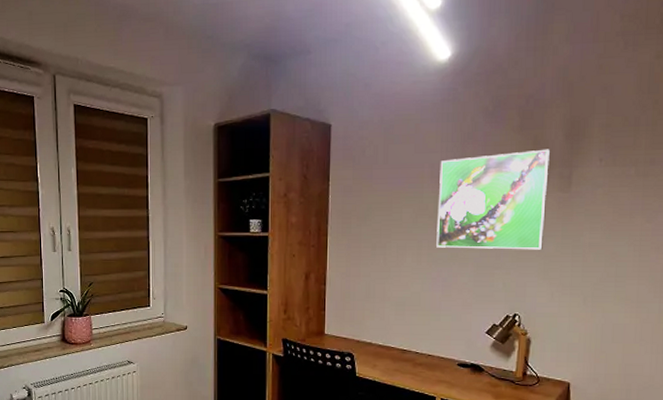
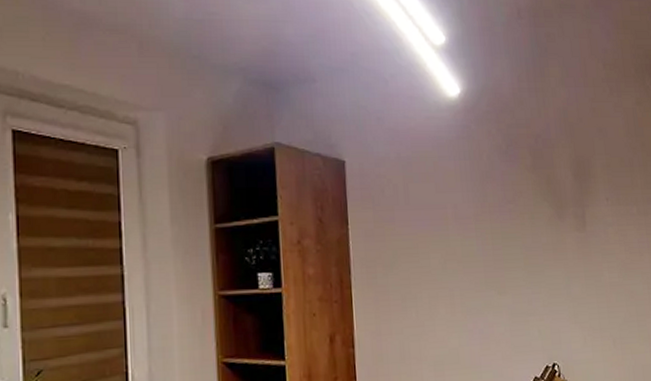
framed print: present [436,149,551,250] -> none [462,188,570,296]

